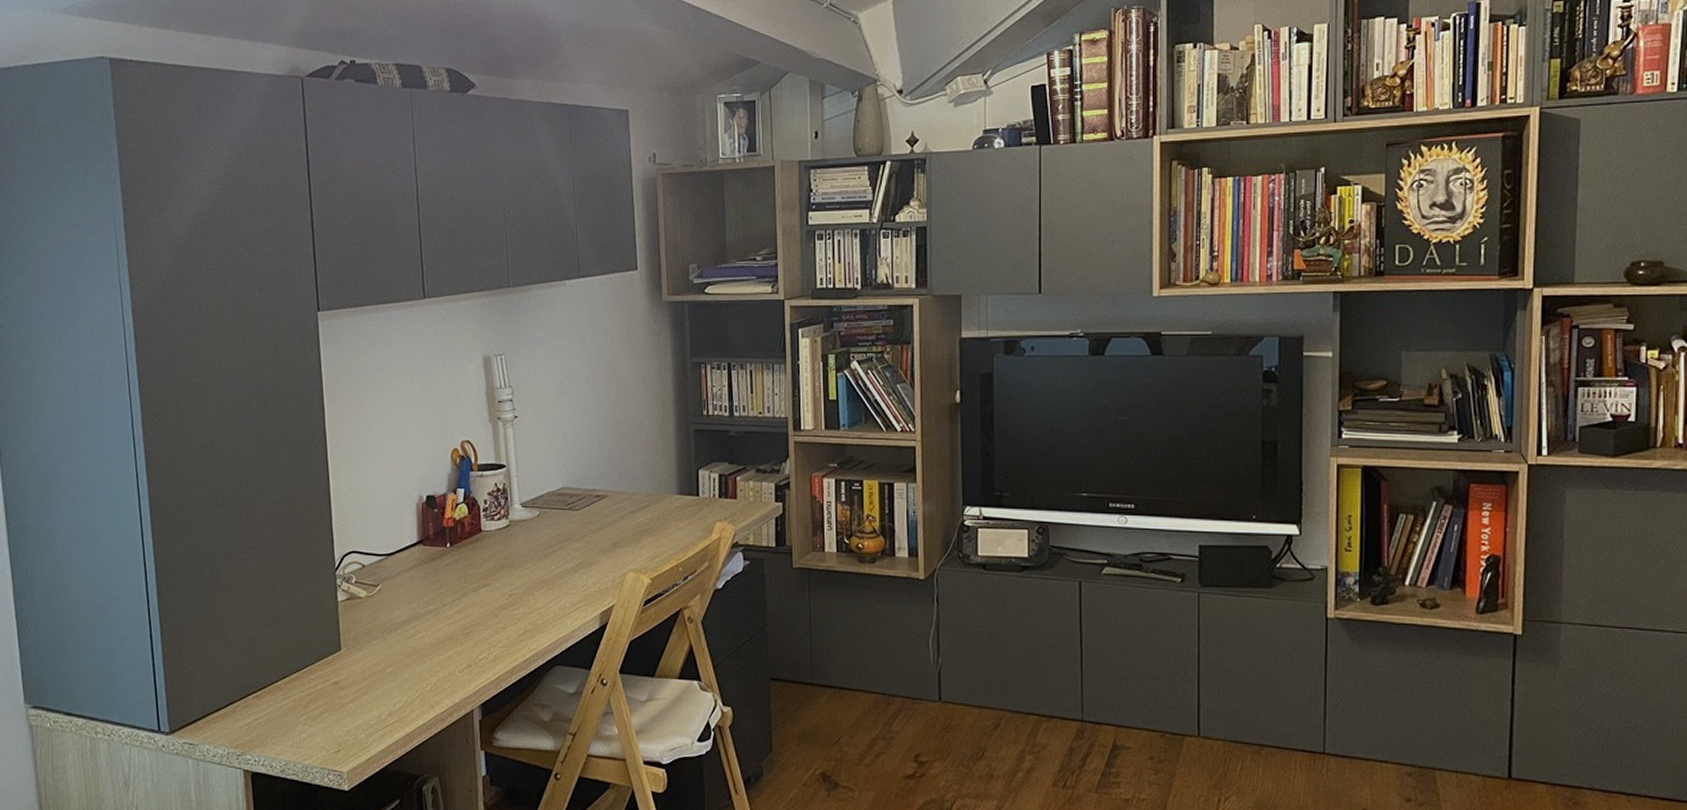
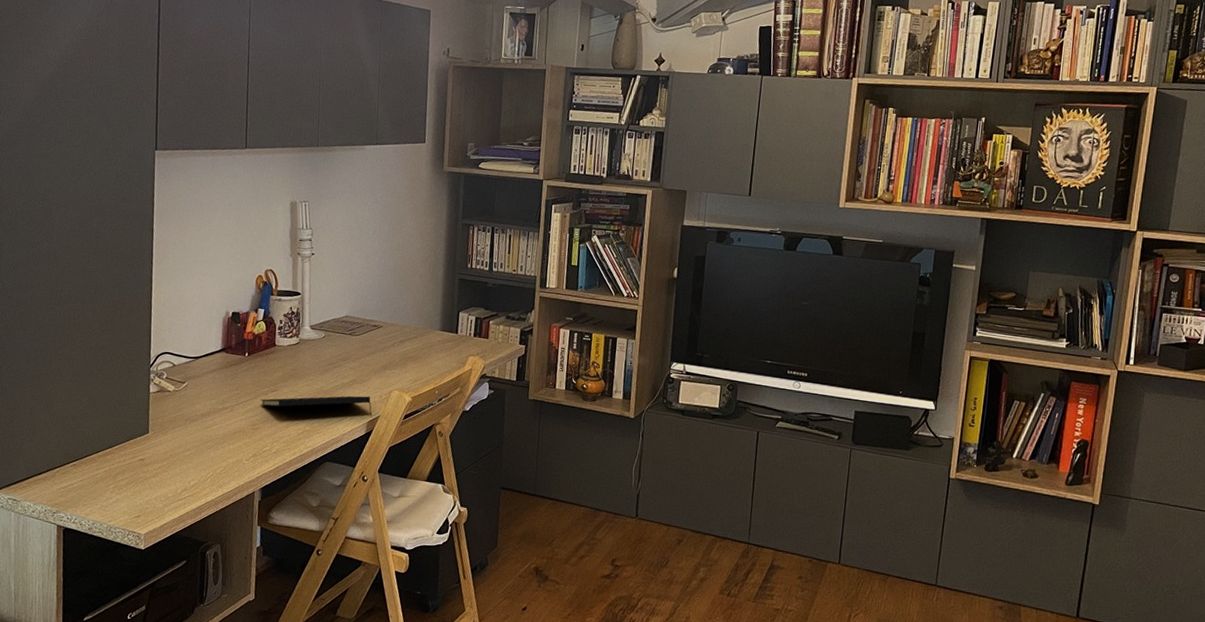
notepad: none [470,582,604,606] -> present [260,395,372,415]

